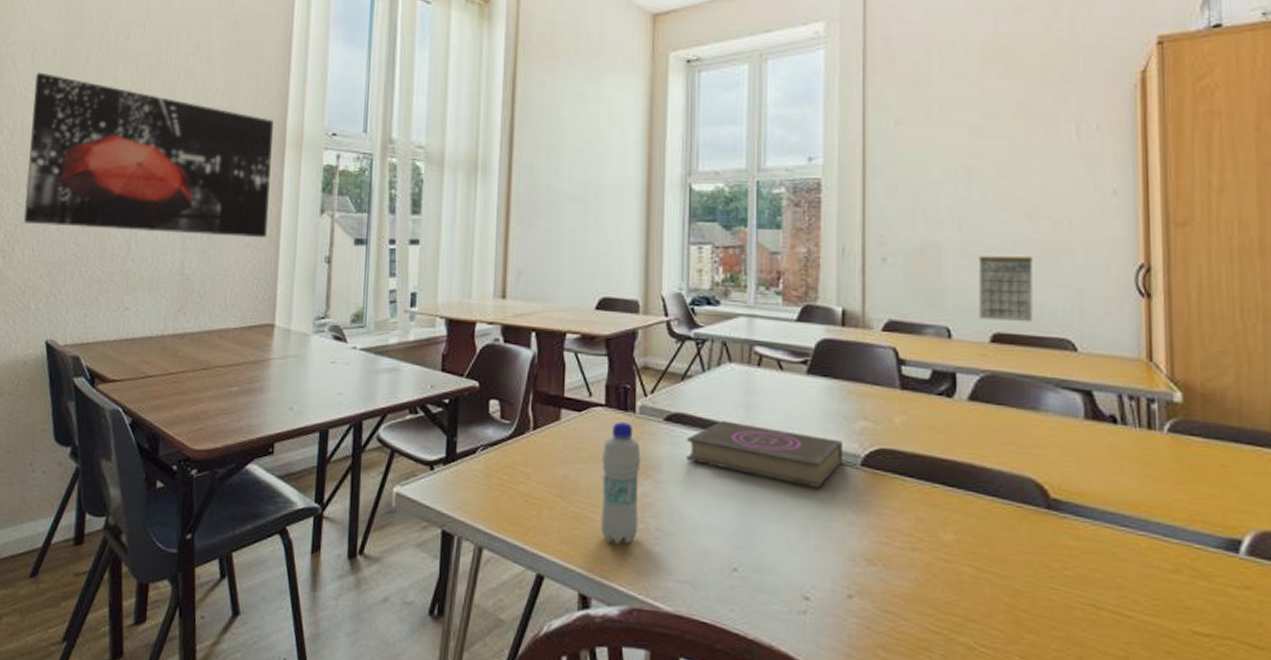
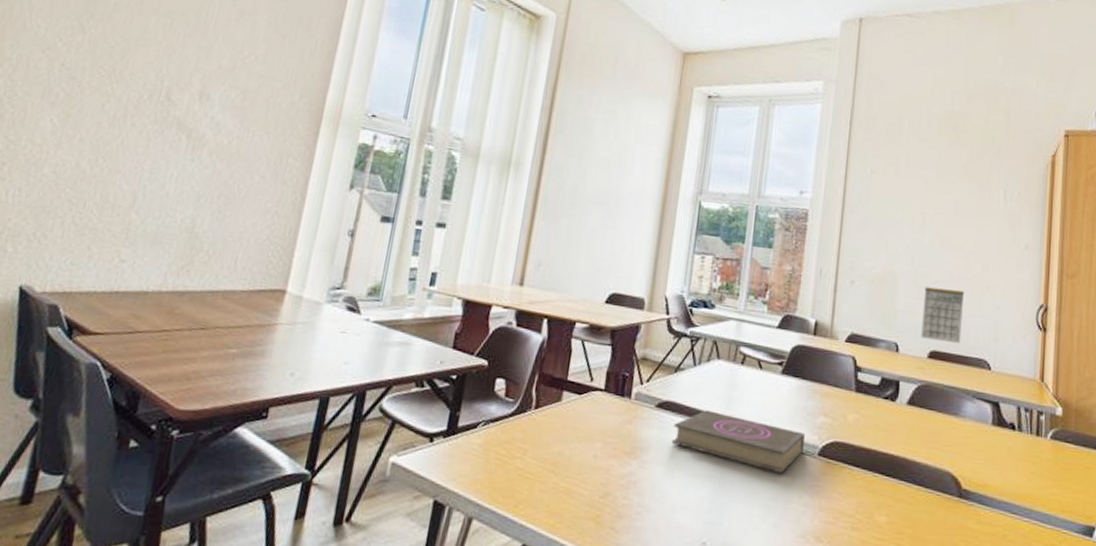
wall art: present [23,72,273,238] -> none [13,11,313,206]
bottle: present [600,422,641,545] -> none [587,406,632,519]

